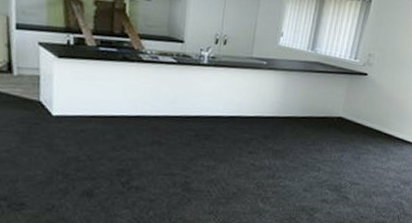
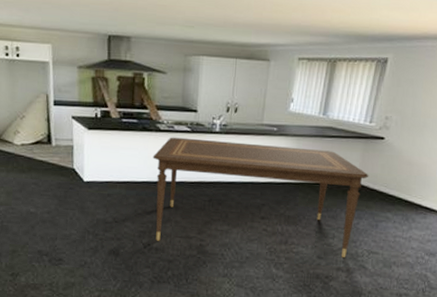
dining table: none [134,68,353,189] -> present [152,137,369,257]

